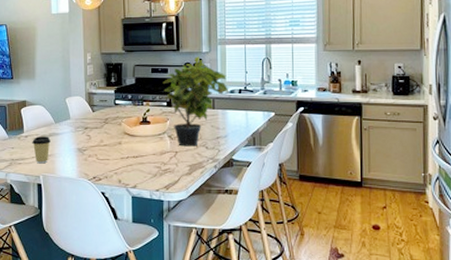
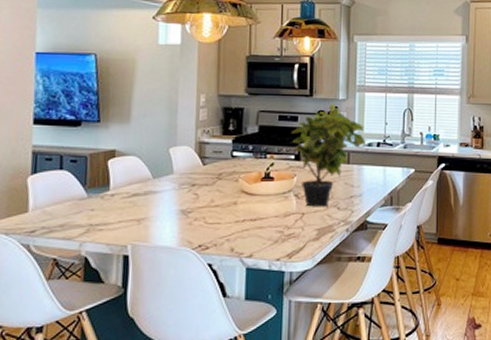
coffee cup: present [32,136,51,164] -> none [120,195,146,230]

